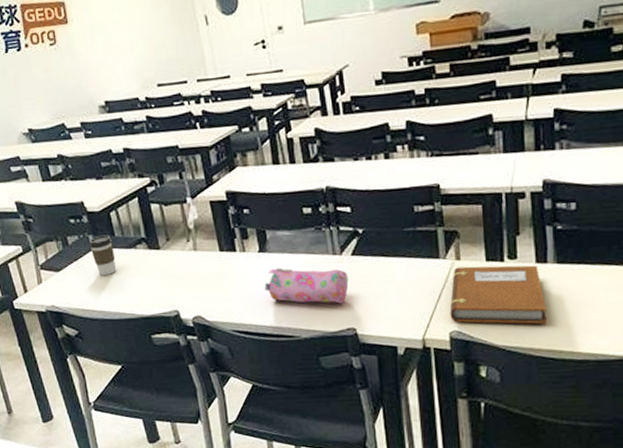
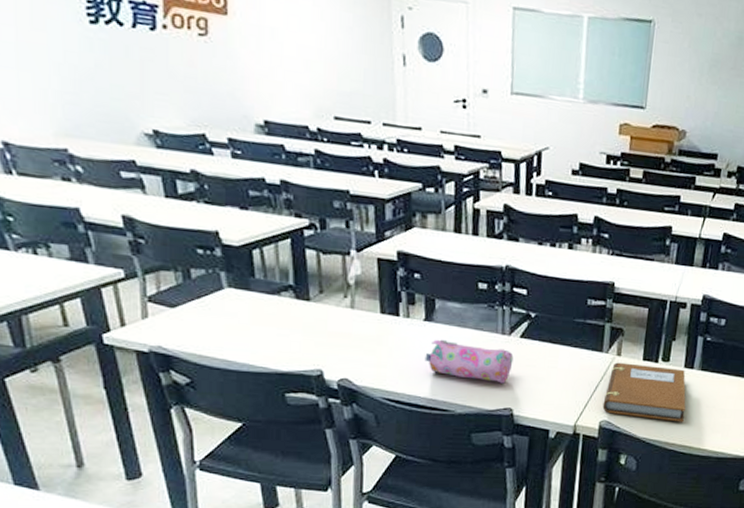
coffee cup: present [89,235,117,276] -> none [219,274,252,321]

